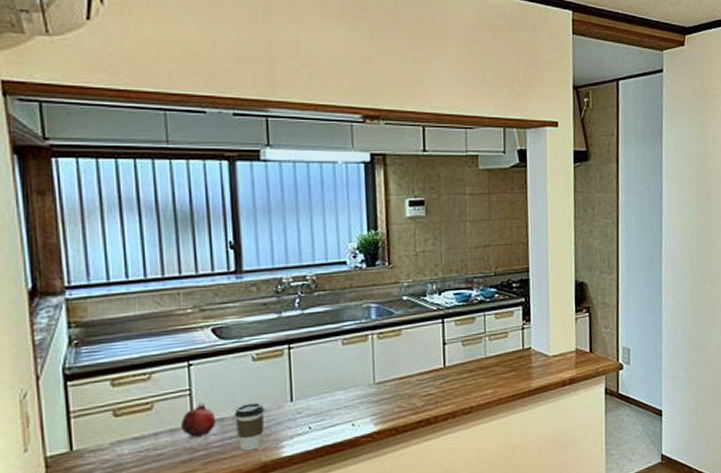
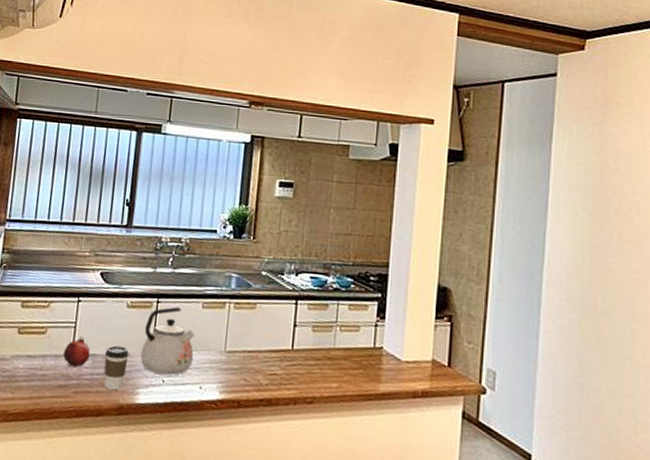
kettle: none [278,349,341,422] -> present [140,306,195,375]

